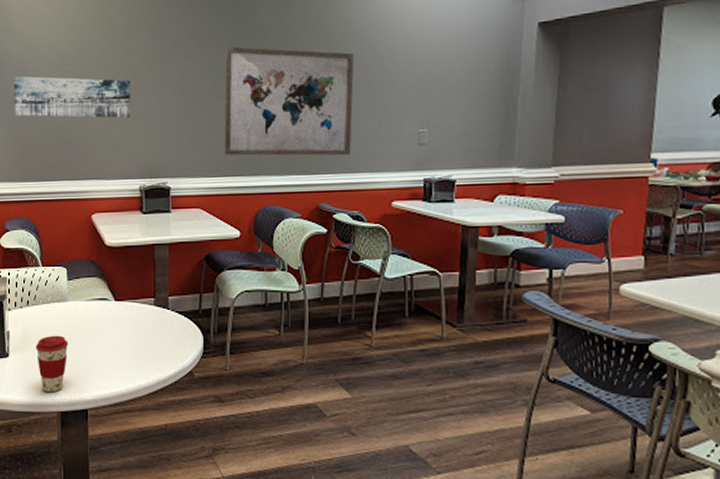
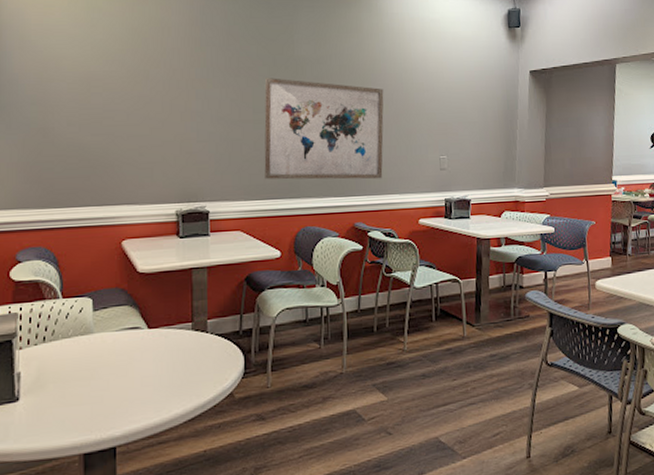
wall art: present [14,76,131,119] -> none [30,97,166,143]
coffee cup: present [35,335,69,393] -> none [53,370,94,435]

